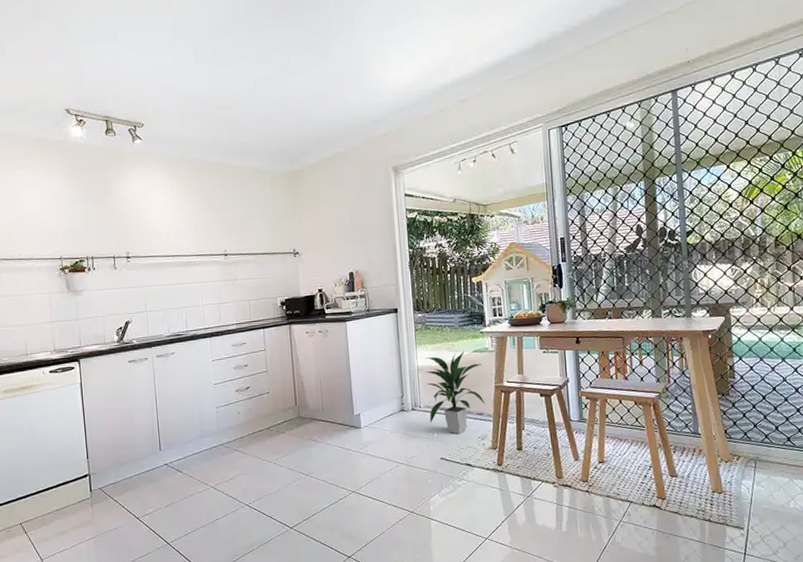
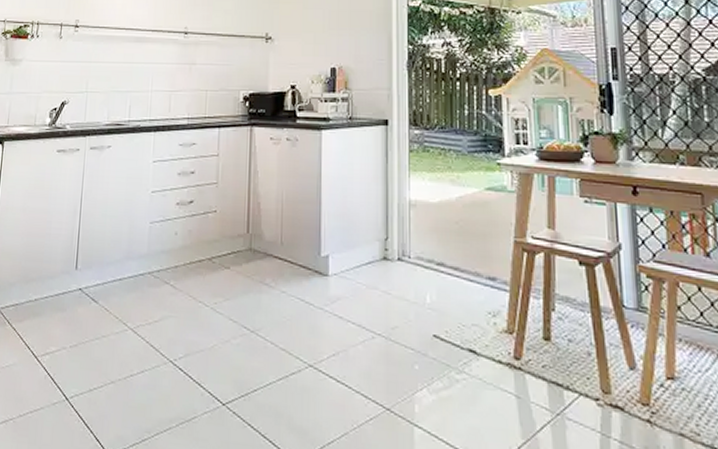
indoor plant: present [424,351,486,434] -> none [418,187,500,304]

